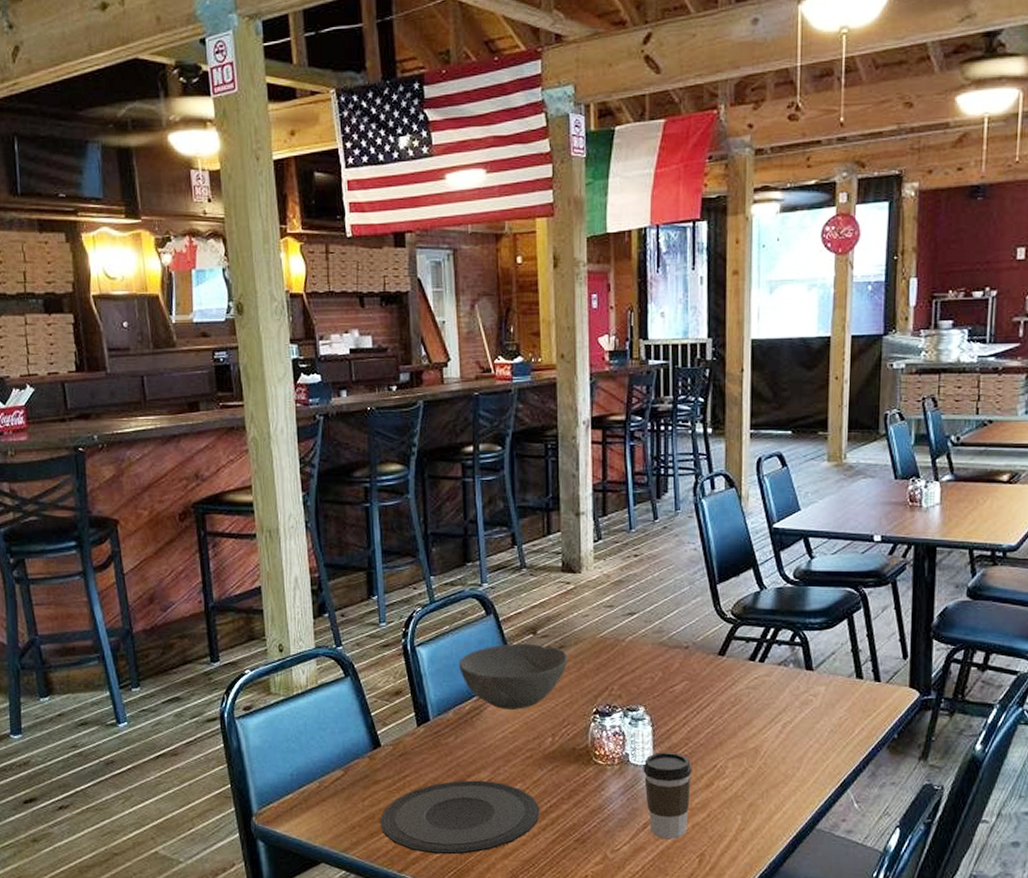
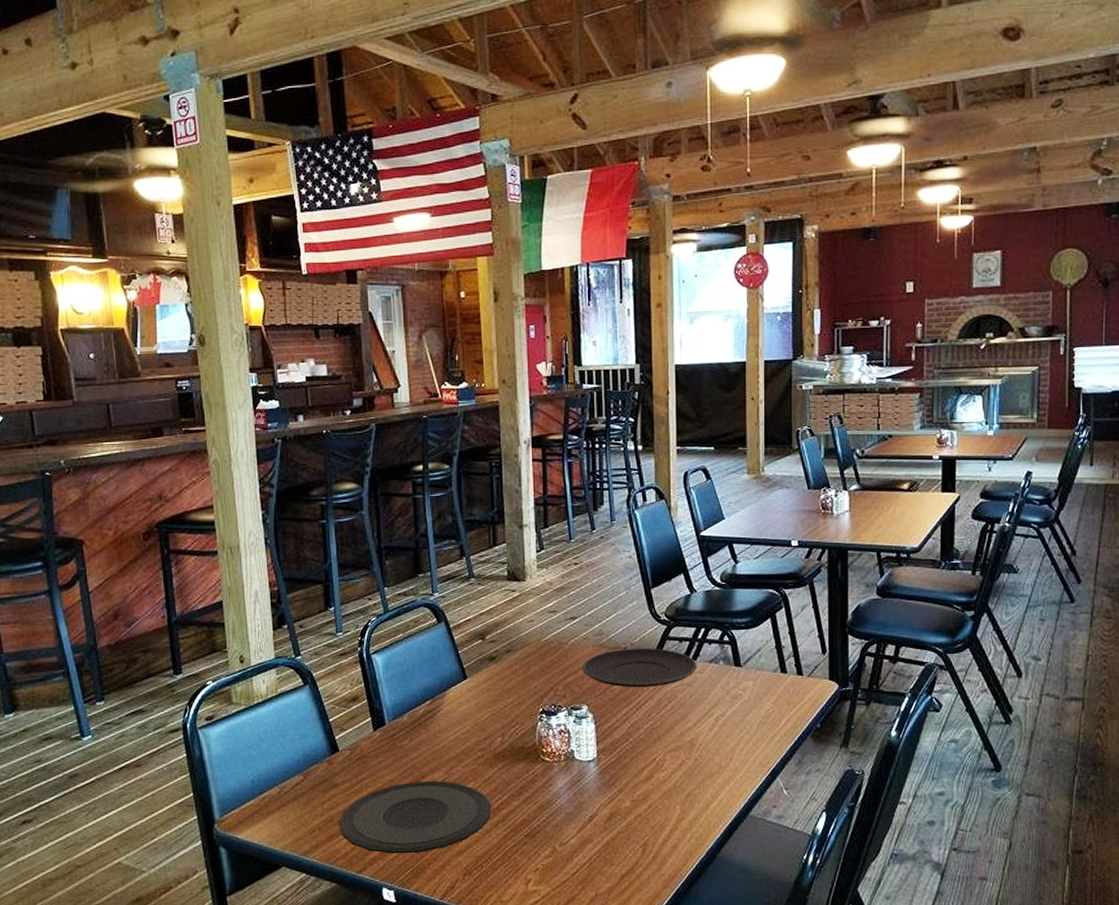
bowl: present [460,643,568,709] -> none [413,648,515,712]
plate: none [639,647,766,690] -> present [581,647,698,688]
coffee cup: present [643,752,692,840] -> none [588,747,633,831]

